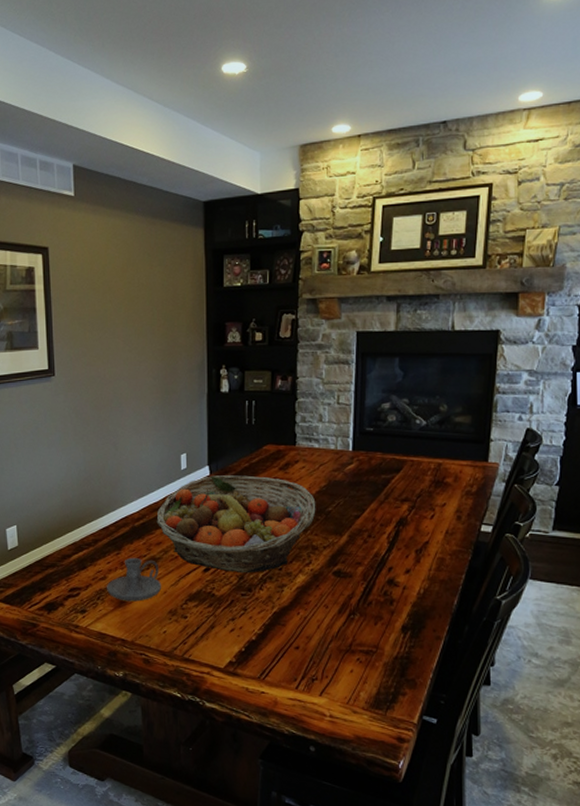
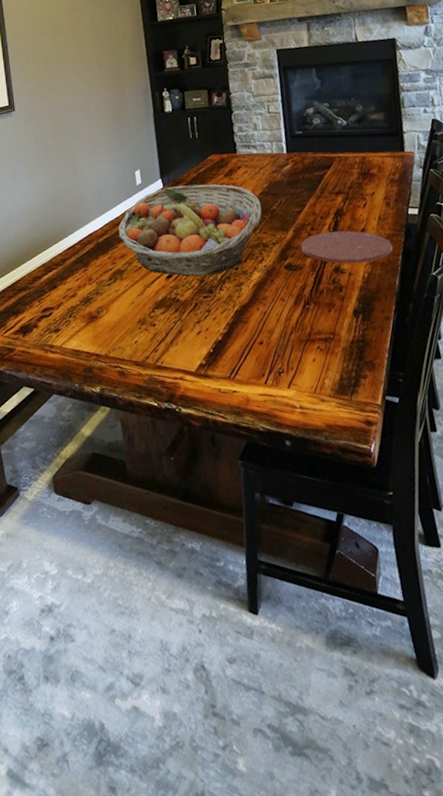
candle holder: present [107,557,162,602] -> none [77,272,130,316]
plate: none [354,542,456,578] -> present [301,230,393,264]

